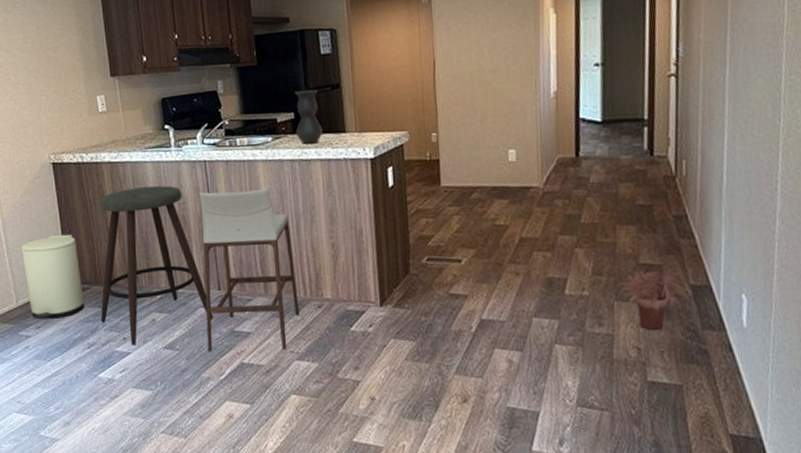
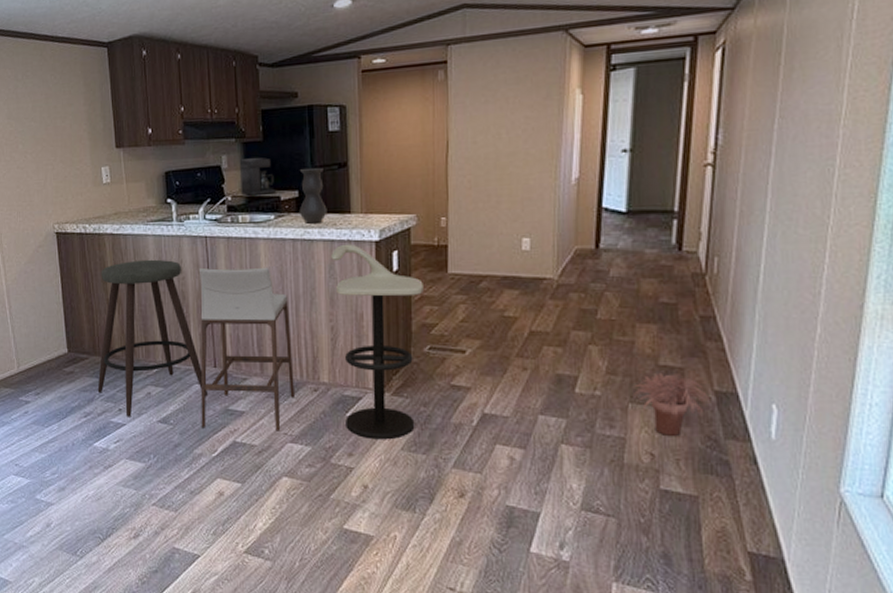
pedal bin: present [21,234,84,320] -> none [24,303,82,386]
coffee maker: none [236,81,272,120] -> present [240,157,276,197]
bar stool: none [329,162,419,352] -> present [331,243,423,440]

